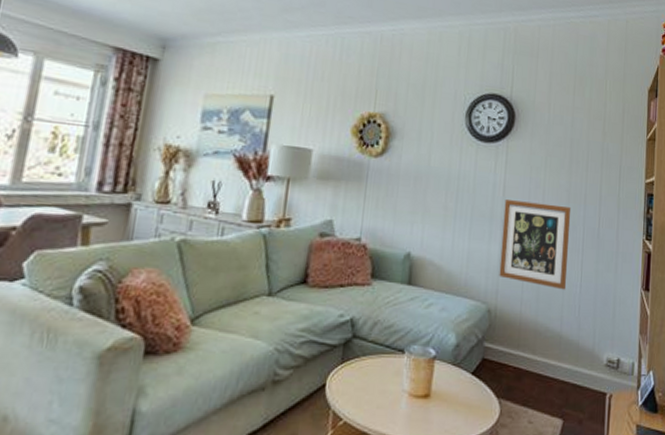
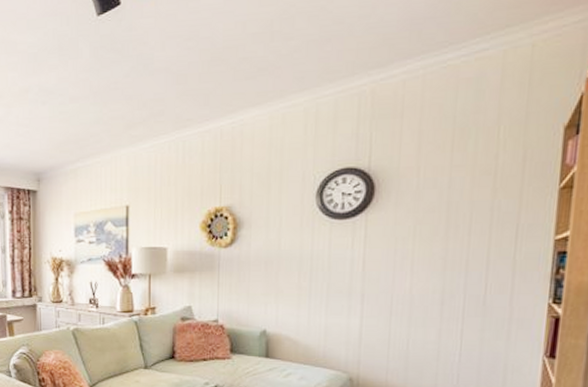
wall art: present [499,200,572,290] -> none [360,274,448,359]

